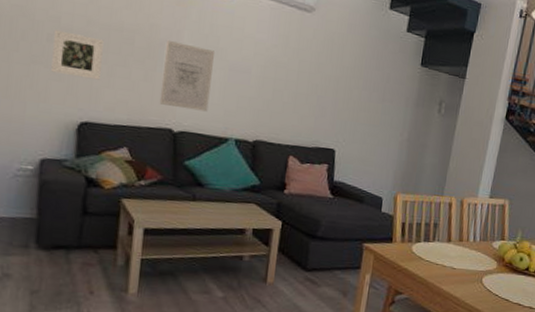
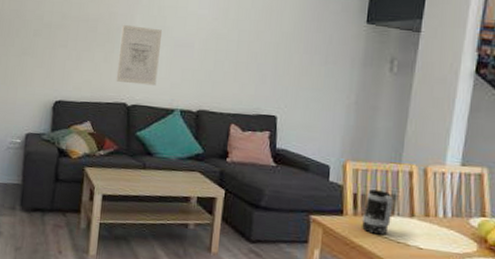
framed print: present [51,30,104,80] -> none [36,26,74,64]
mug: none [408,219,436,259] -> present [362,189,394,235]

